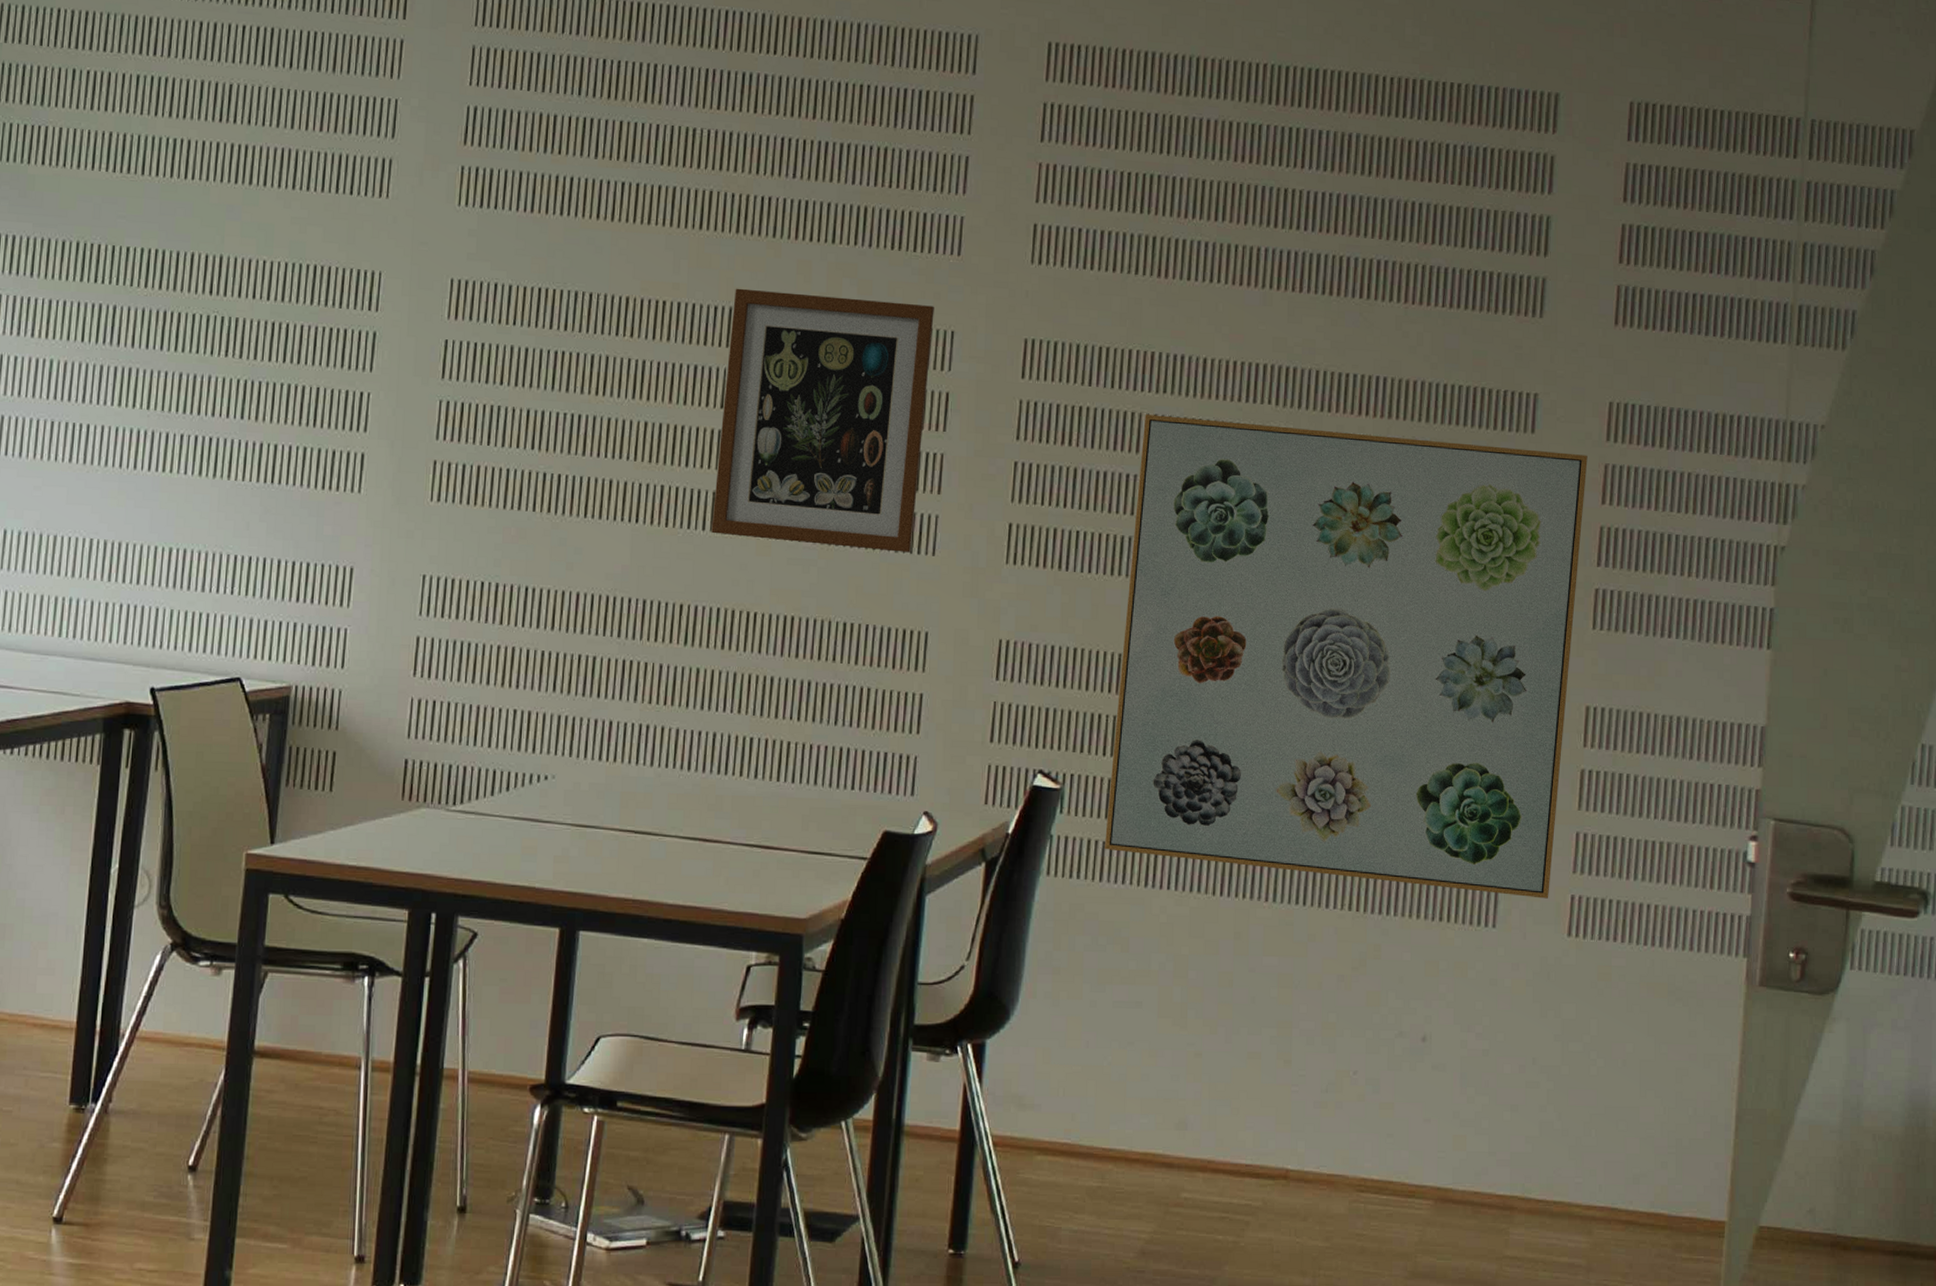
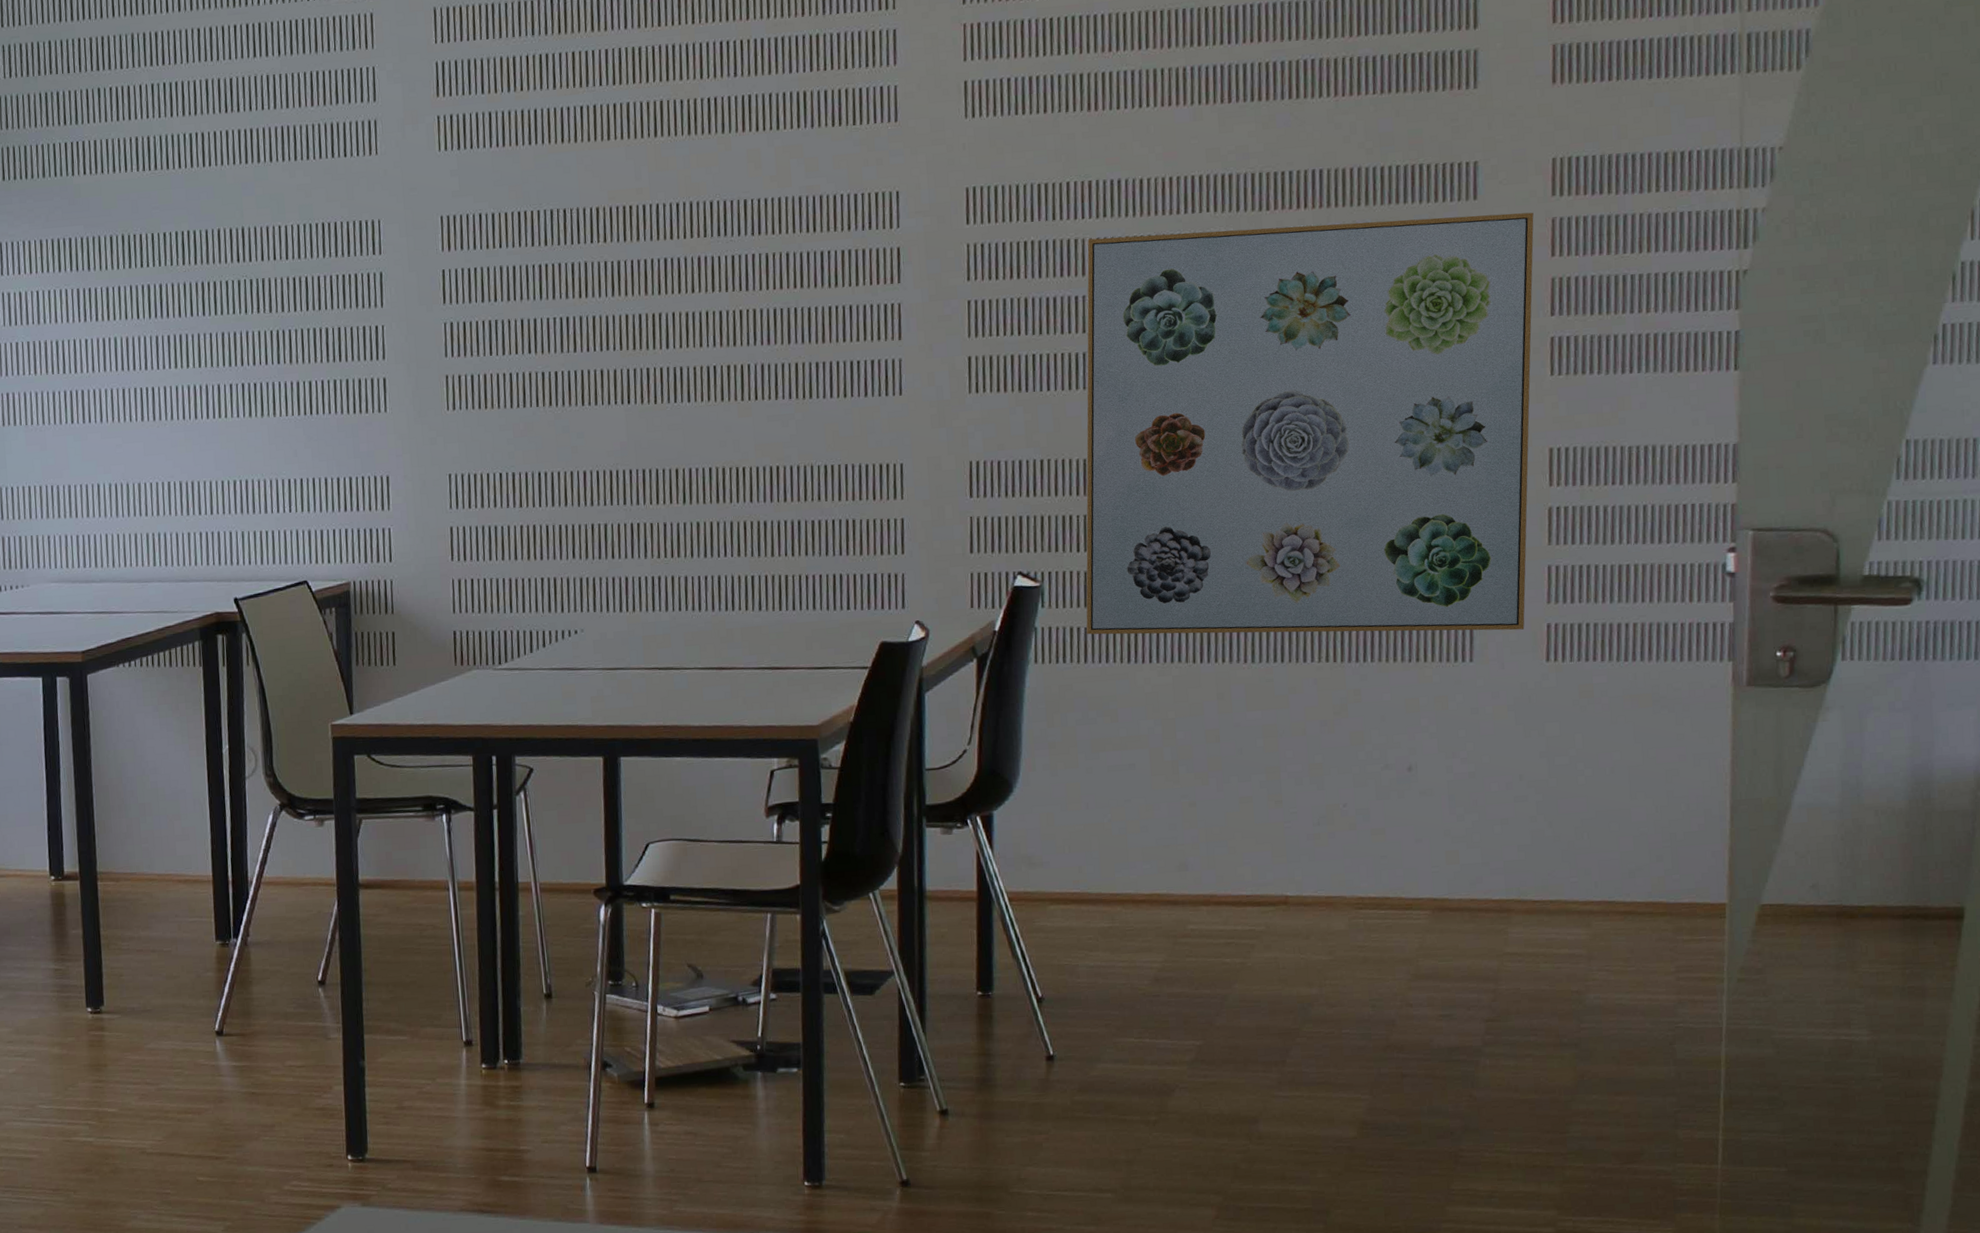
wall art: present [711,288,934,553] -> none [693,171,880,404]

